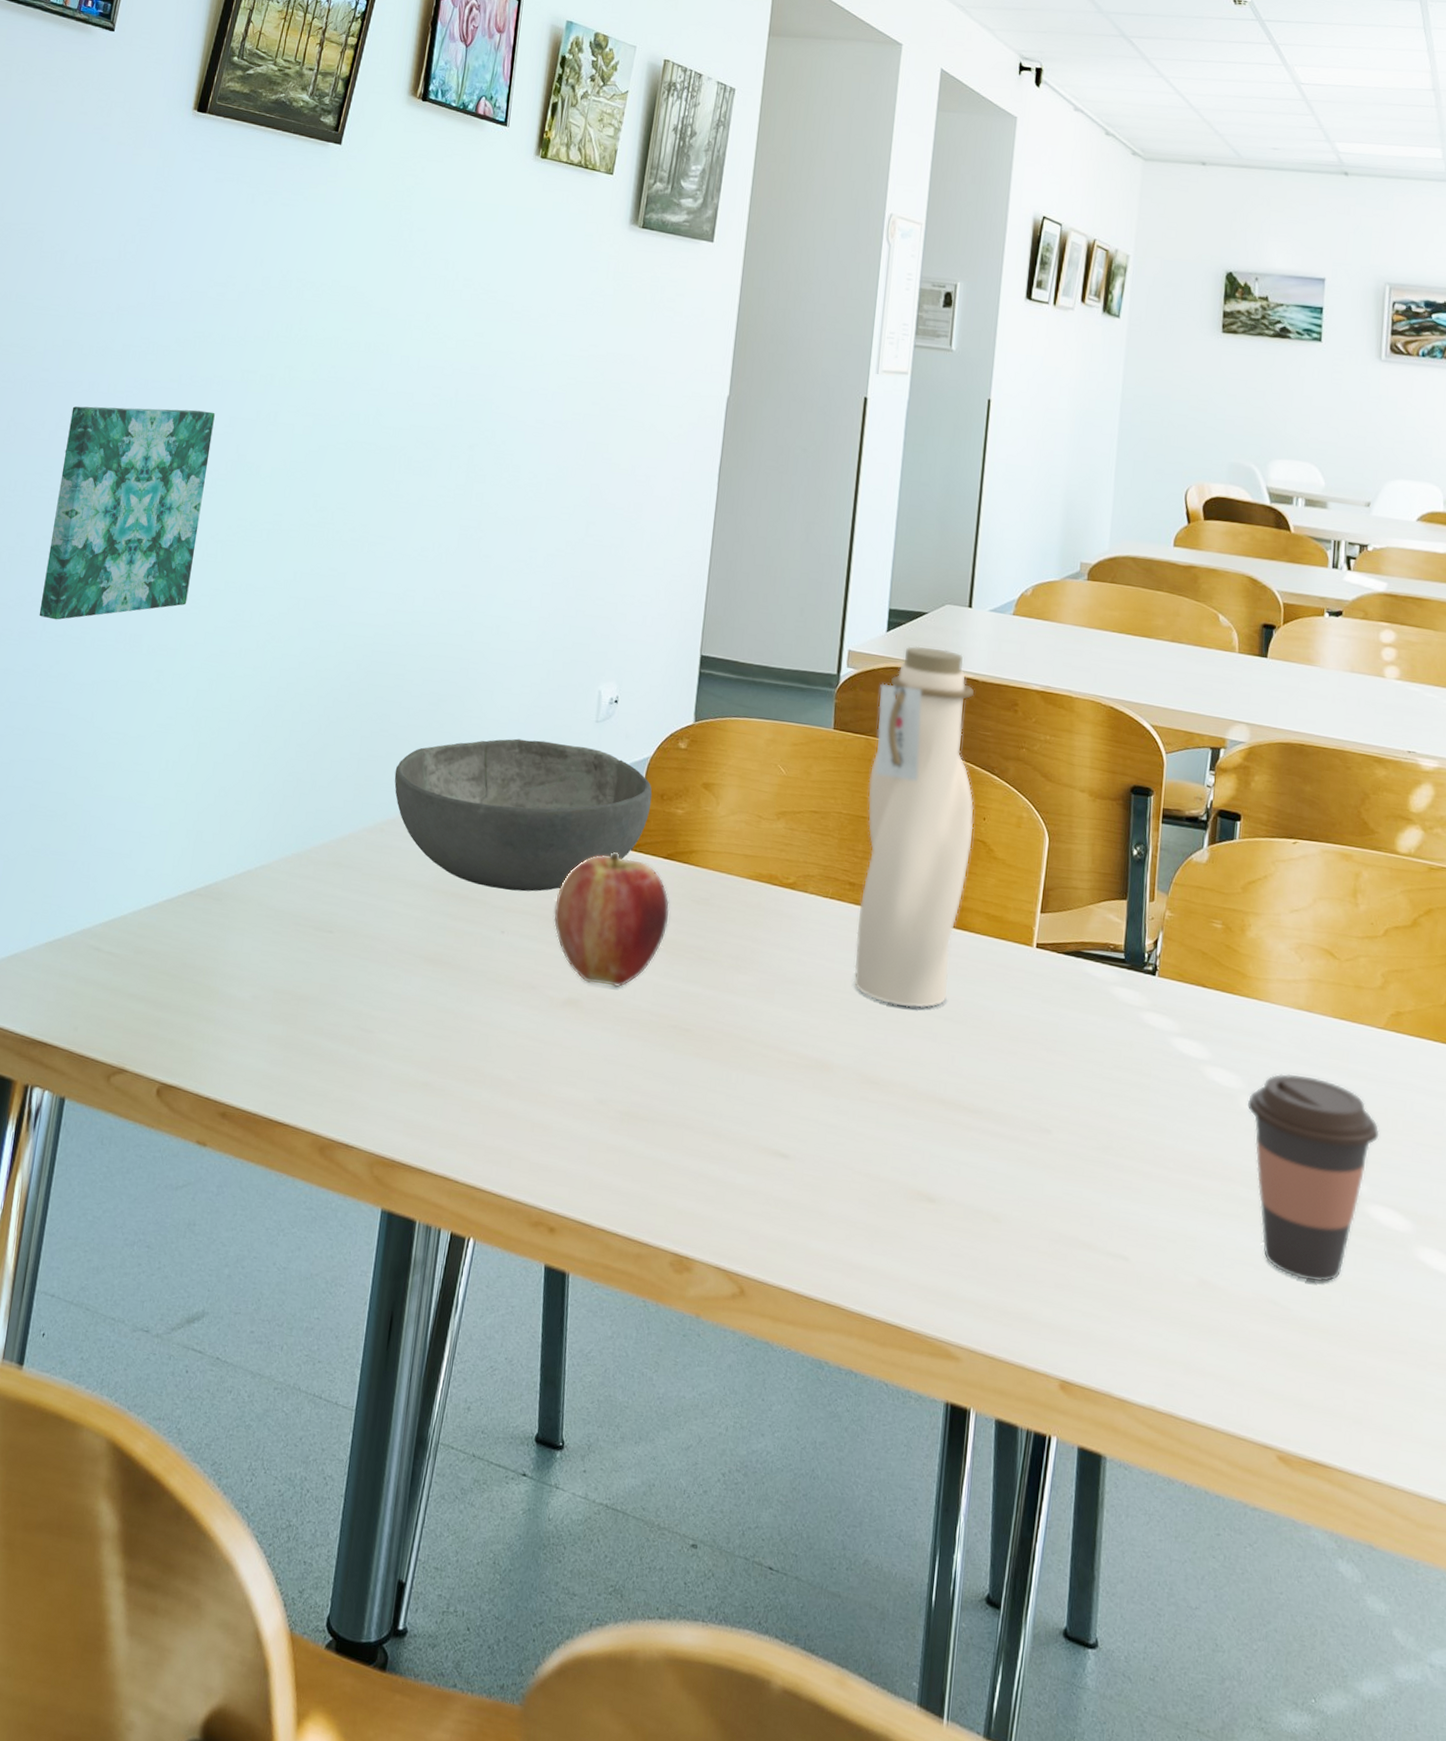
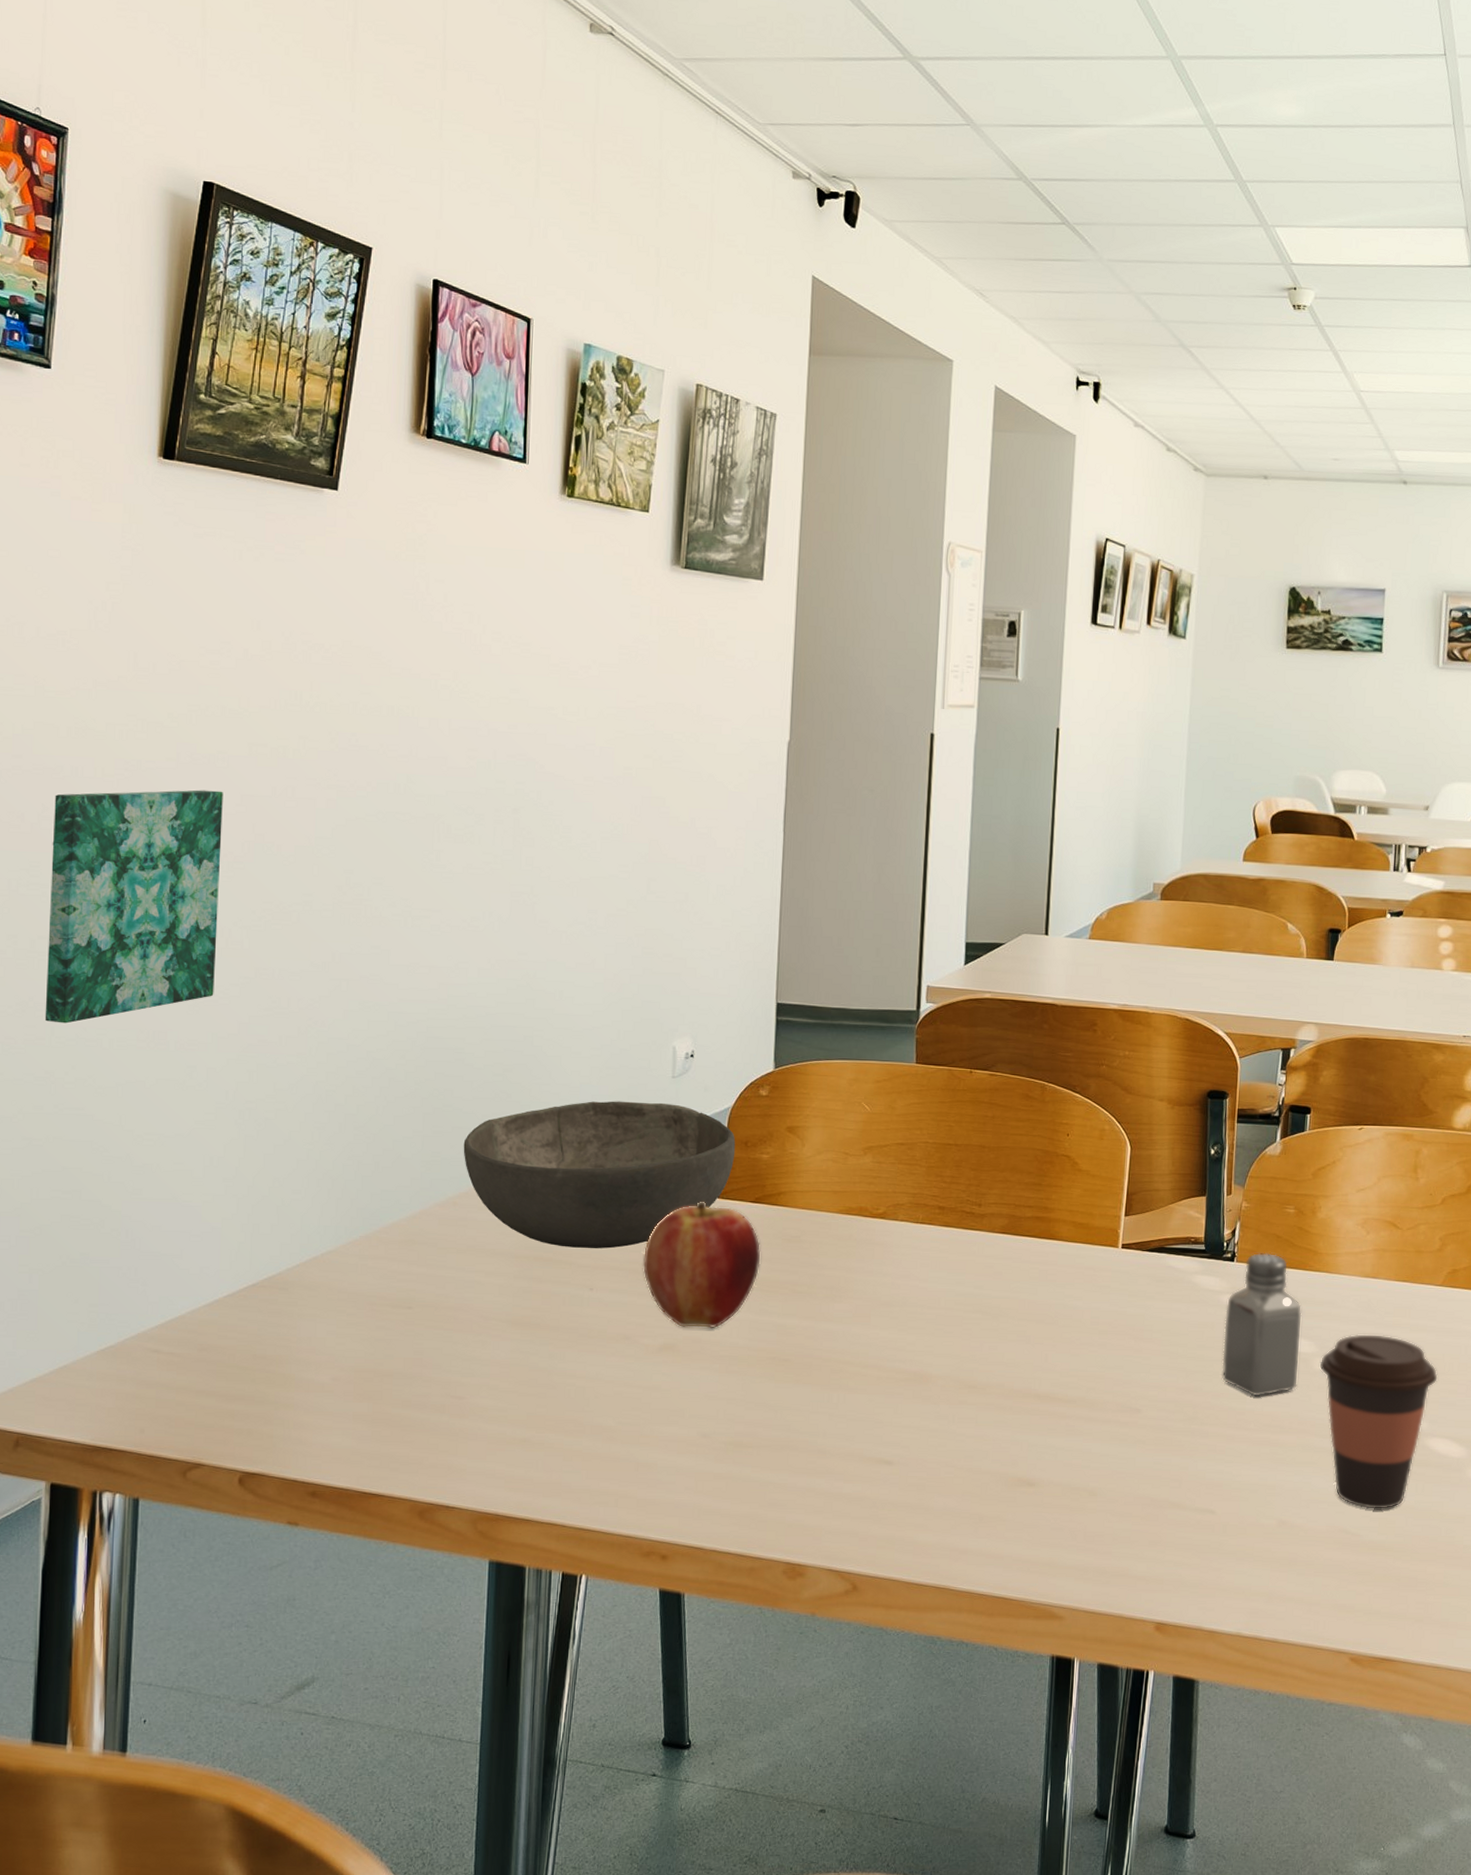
water bottle: present [854,646,975,1008] -> none [948,976,1058,1316]
saltshaker: none [1140,969,1229,1132] -> present [1222,1253,1302,1397]

